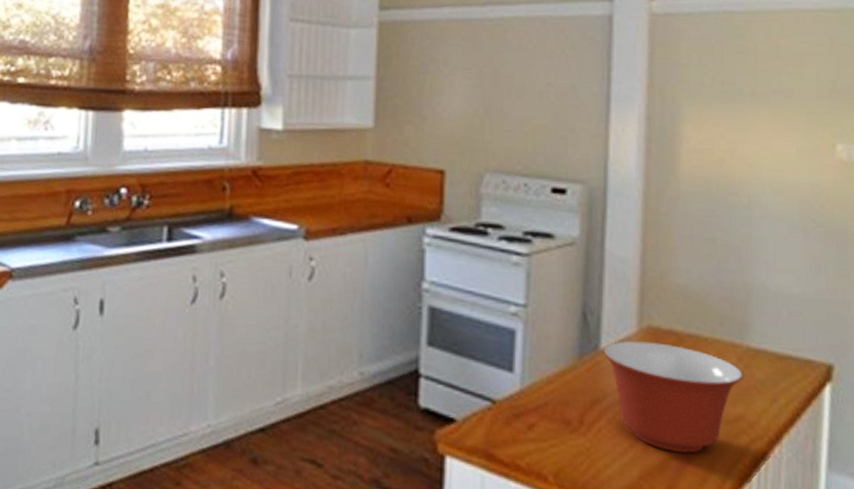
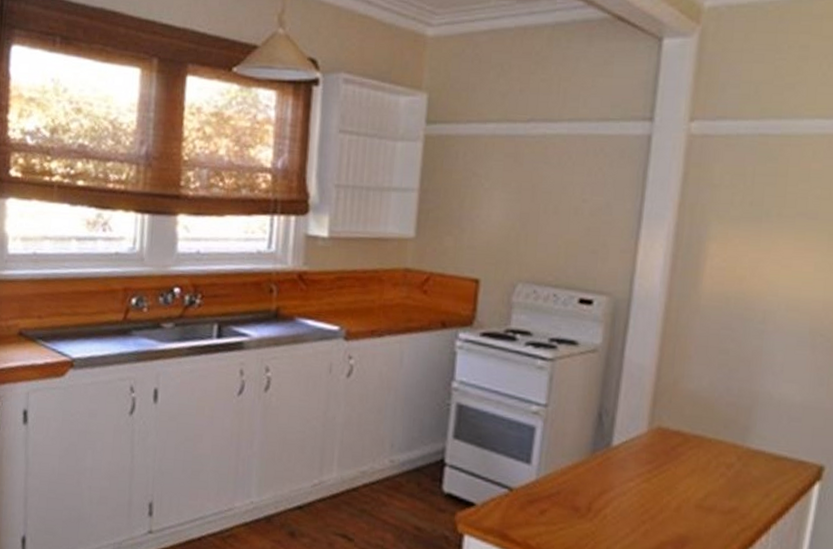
mixing bowl: present [603,341,743,454] -> none [614,439,741,539]

